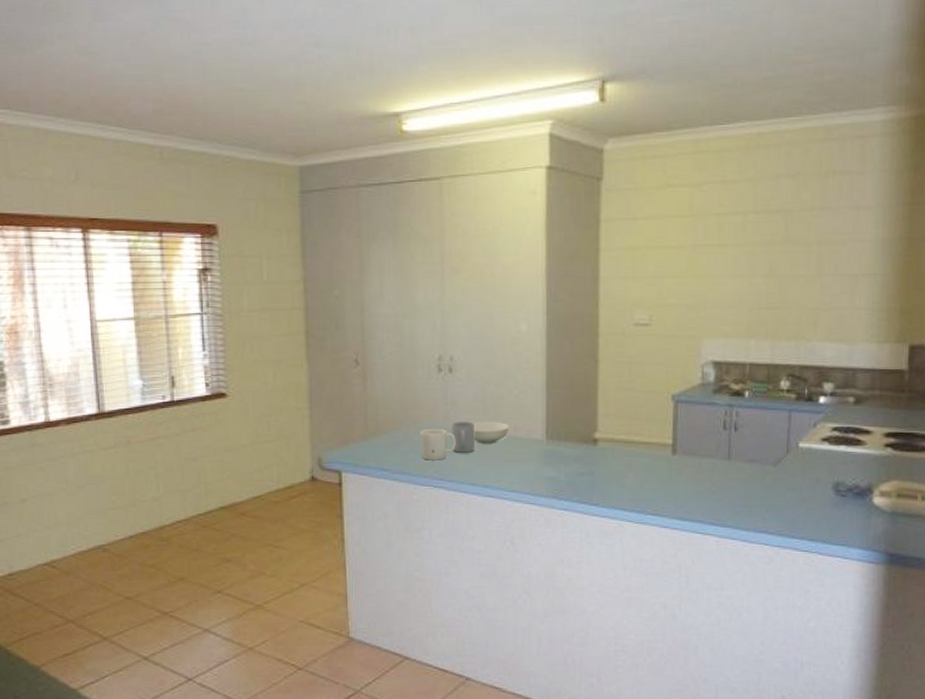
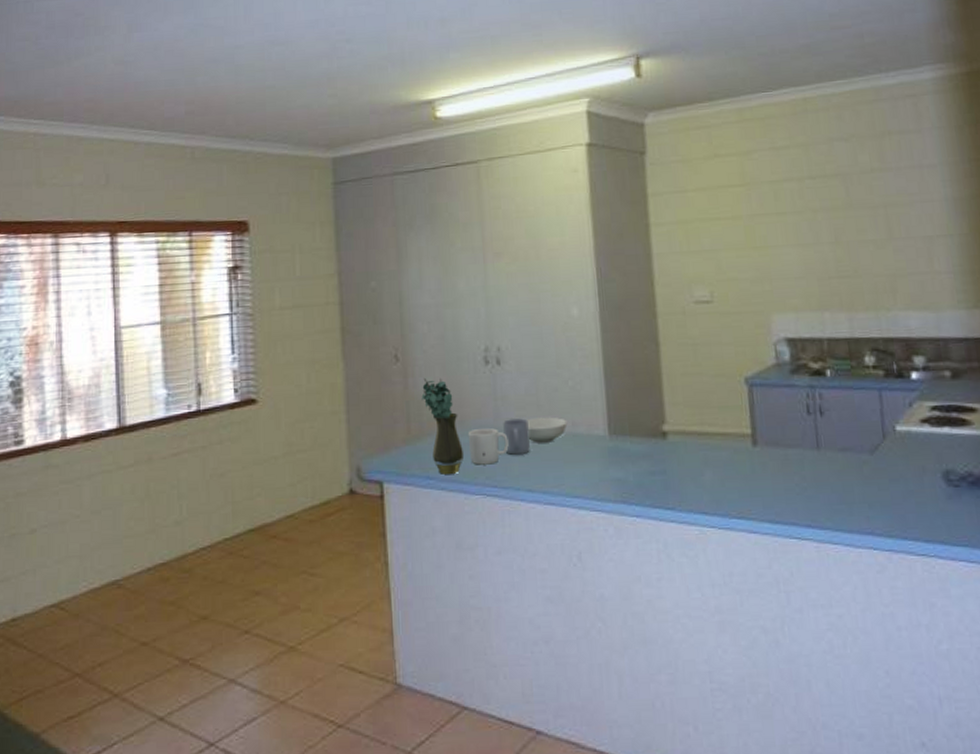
vase: none [379,382,416,467] -> present [421,378,465,474]

